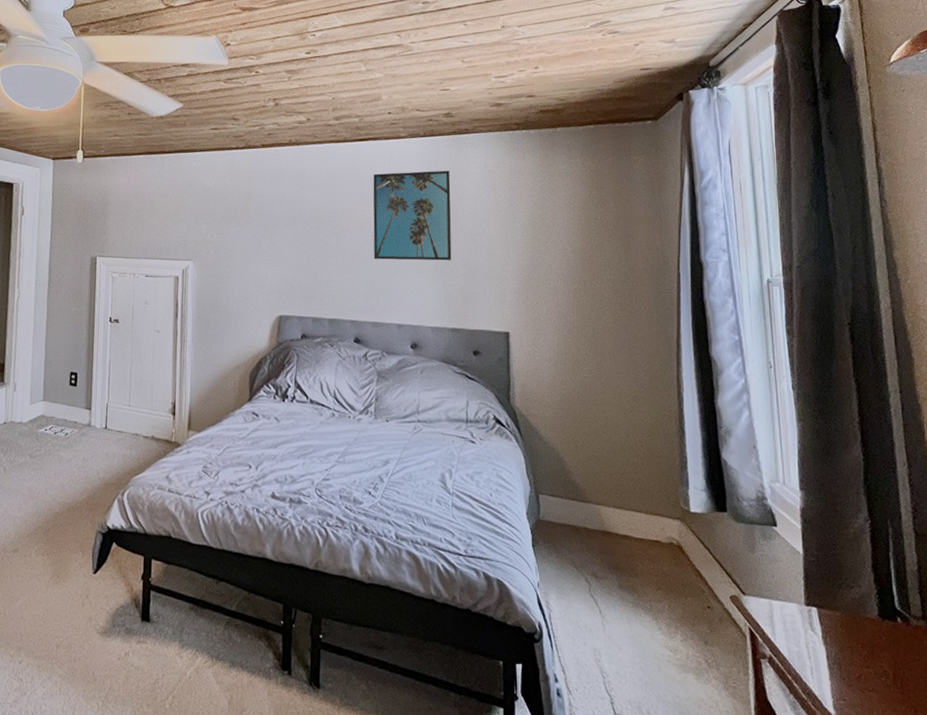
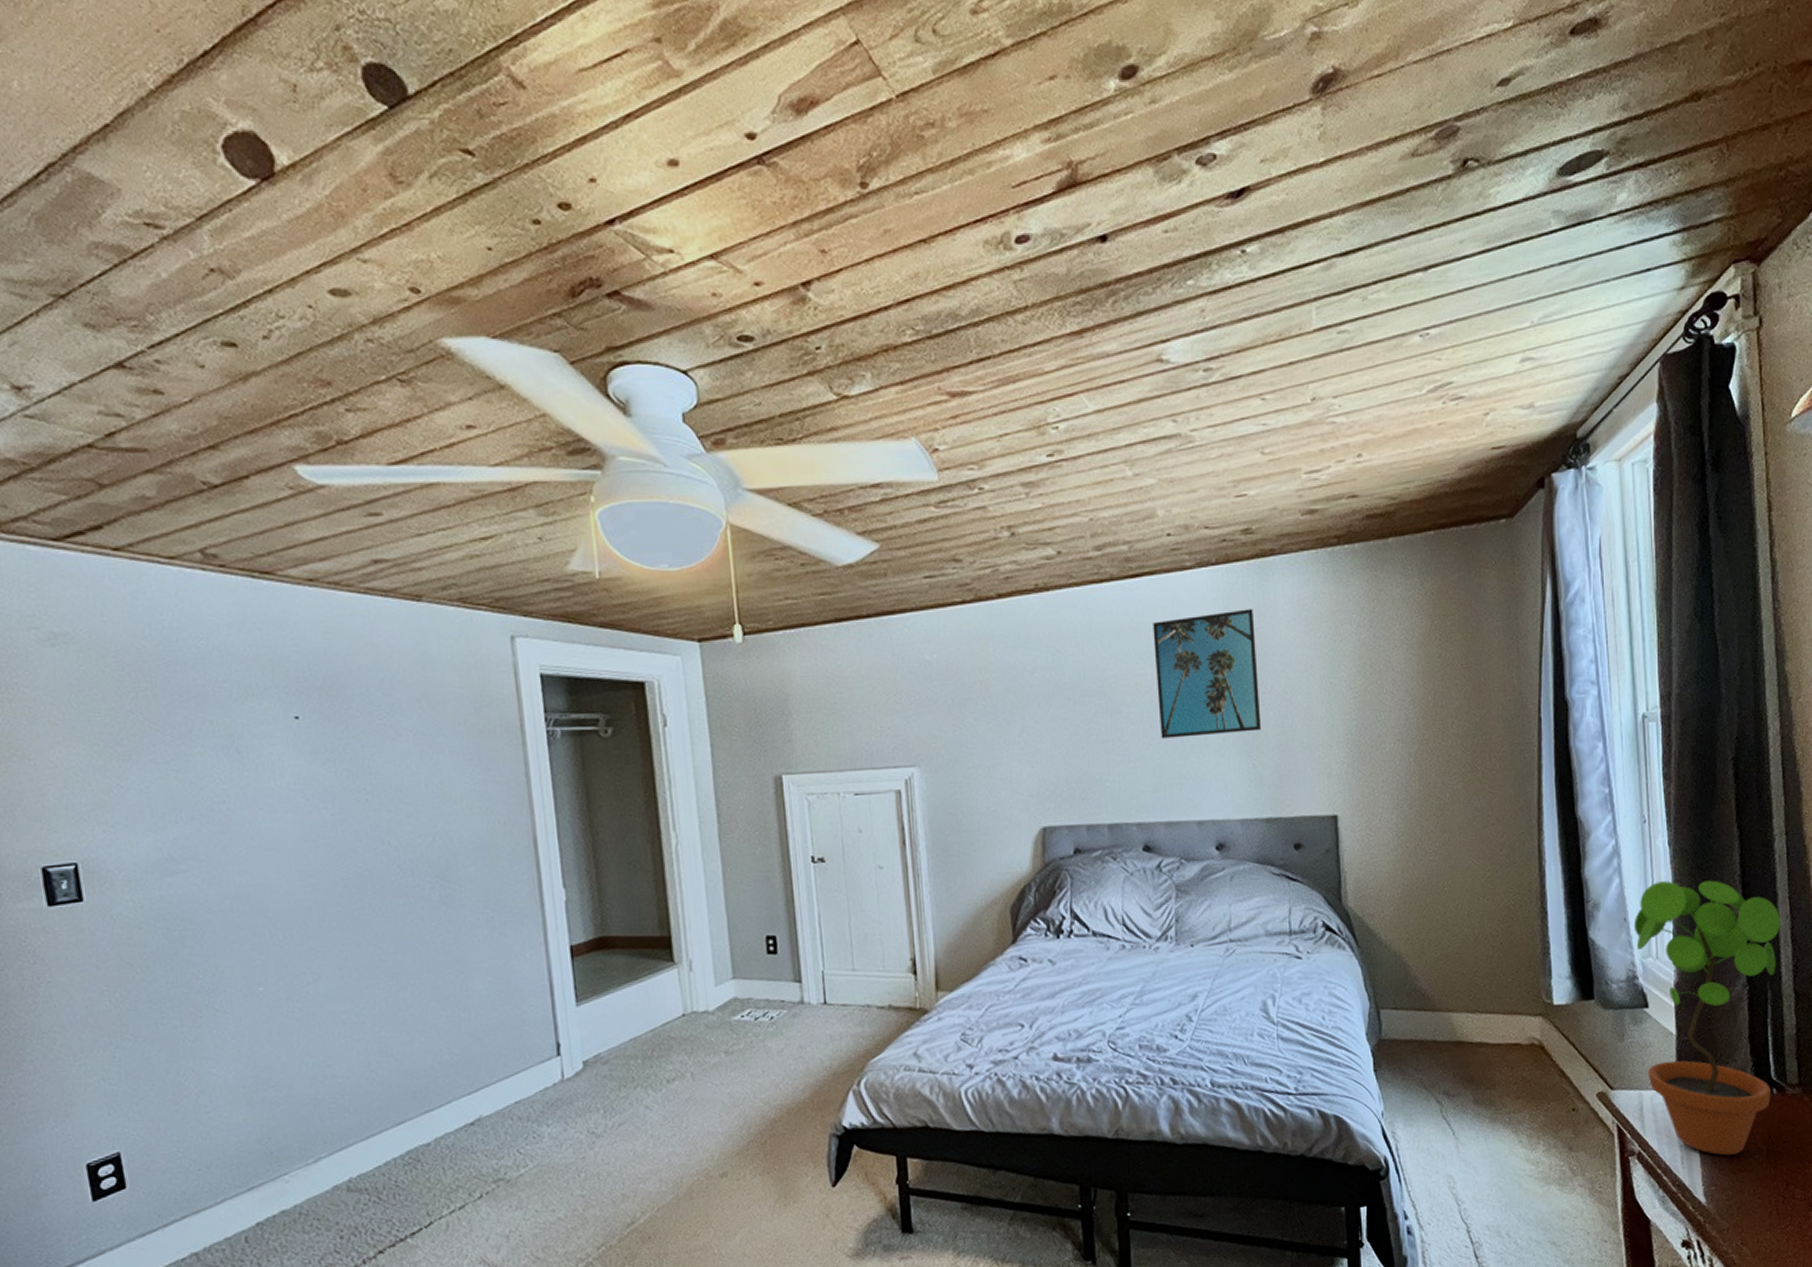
potted plant: none [762,418,898,674] -> present [1633,880,1780,1156]

